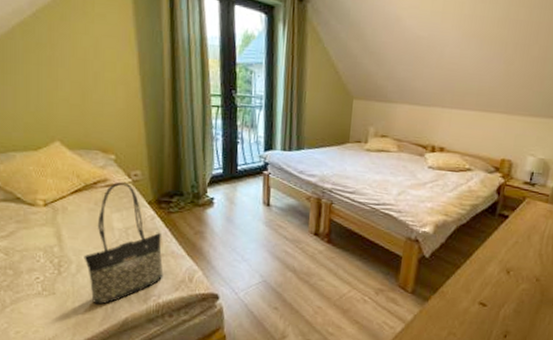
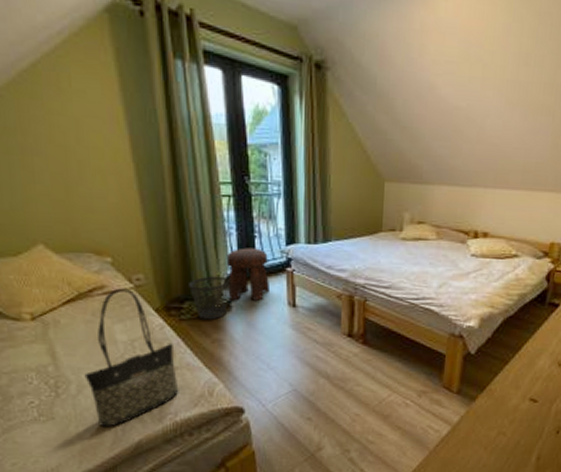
wastebasket: none [179,175,214,214] -> present [189,276,229,320]
stool: none [211,151,248,200] -> present [226,247,269,302]

